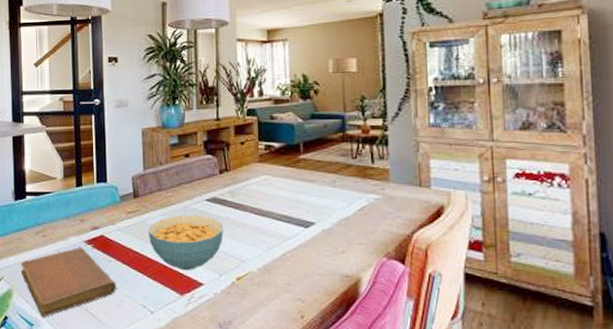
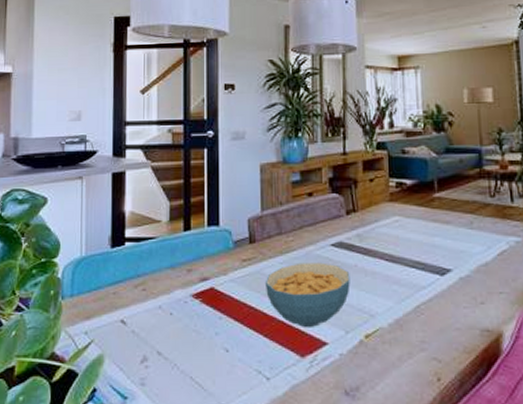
notebook: present [20,247,116,317] -> none [115,302,227,388]

